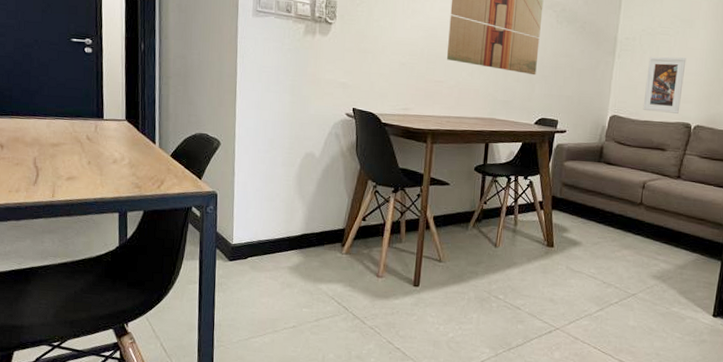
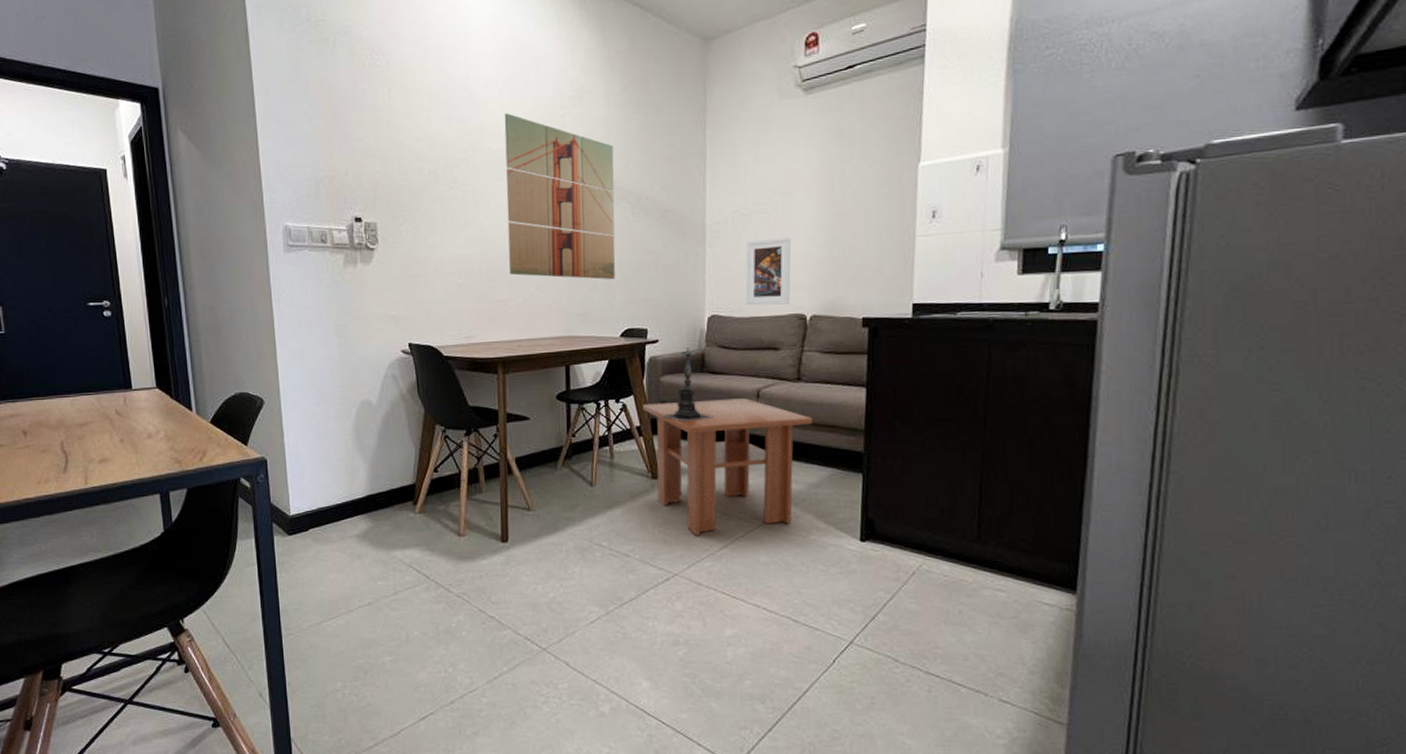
coffee table: none [546,183,687,298] -> present [643,398,813,536]
candle holder: none [562,140,604,202] -> present [662,347,713,423]

